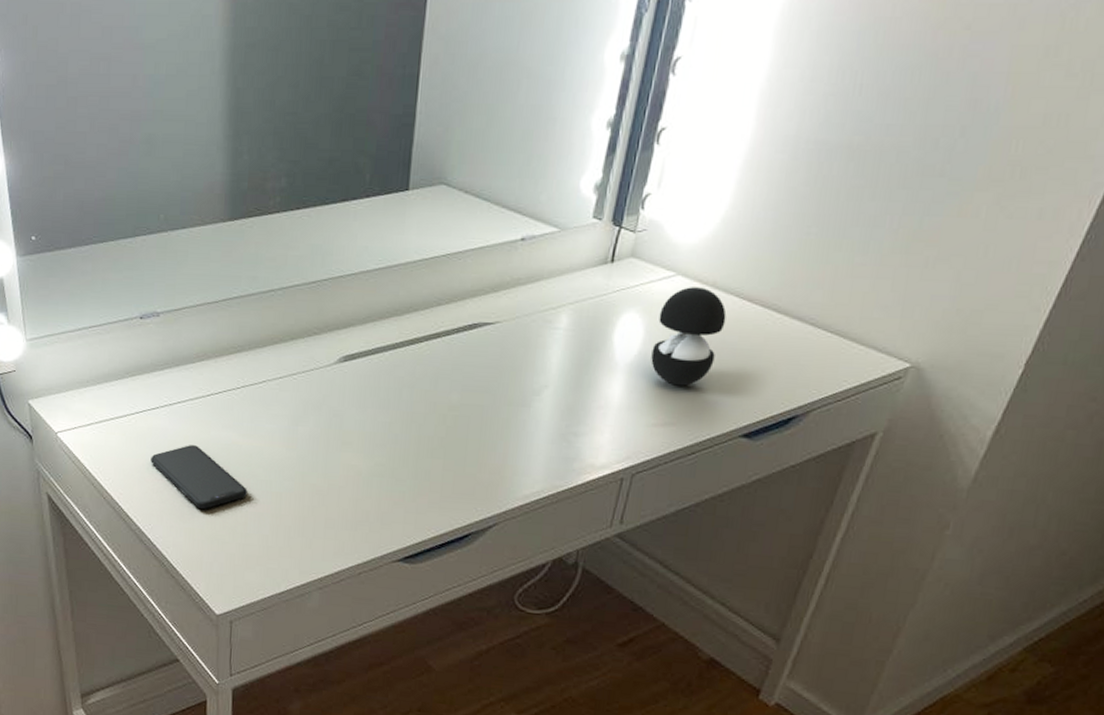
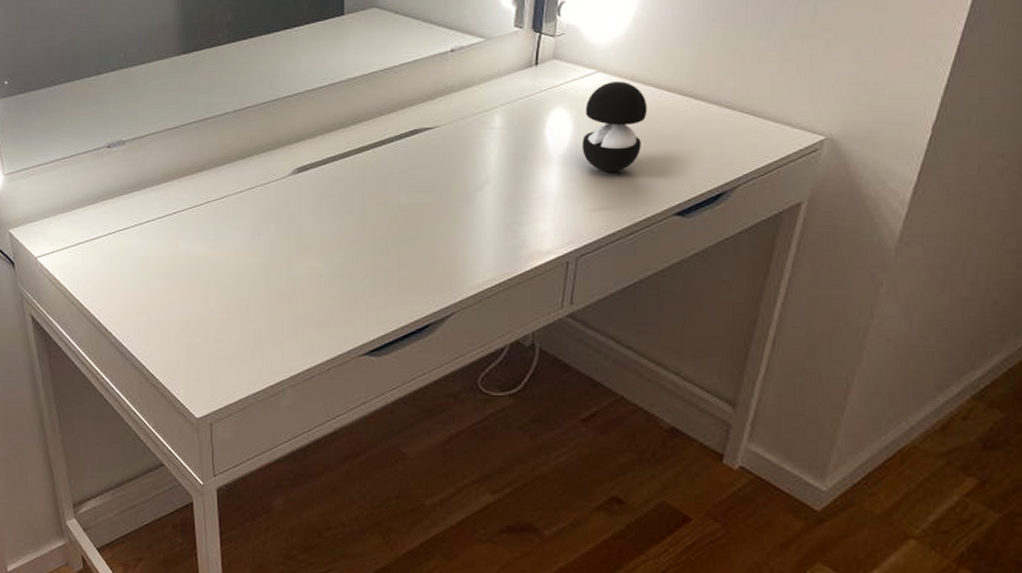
smartphone: present [151,445,248,509] -> none [125,260,217,318]

